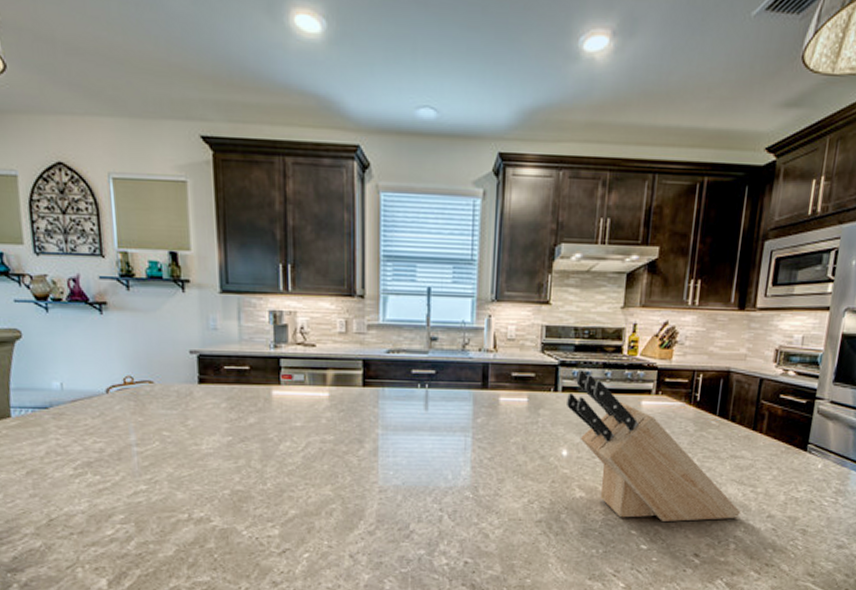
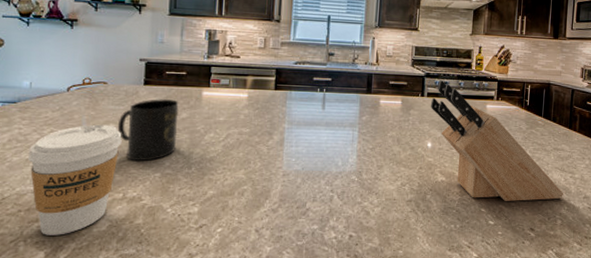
coffee cup: none [71,433,180,561] -> present [28,124,122,235]
mug: none [172,401,245,477] -> present [117,99,179,162]

